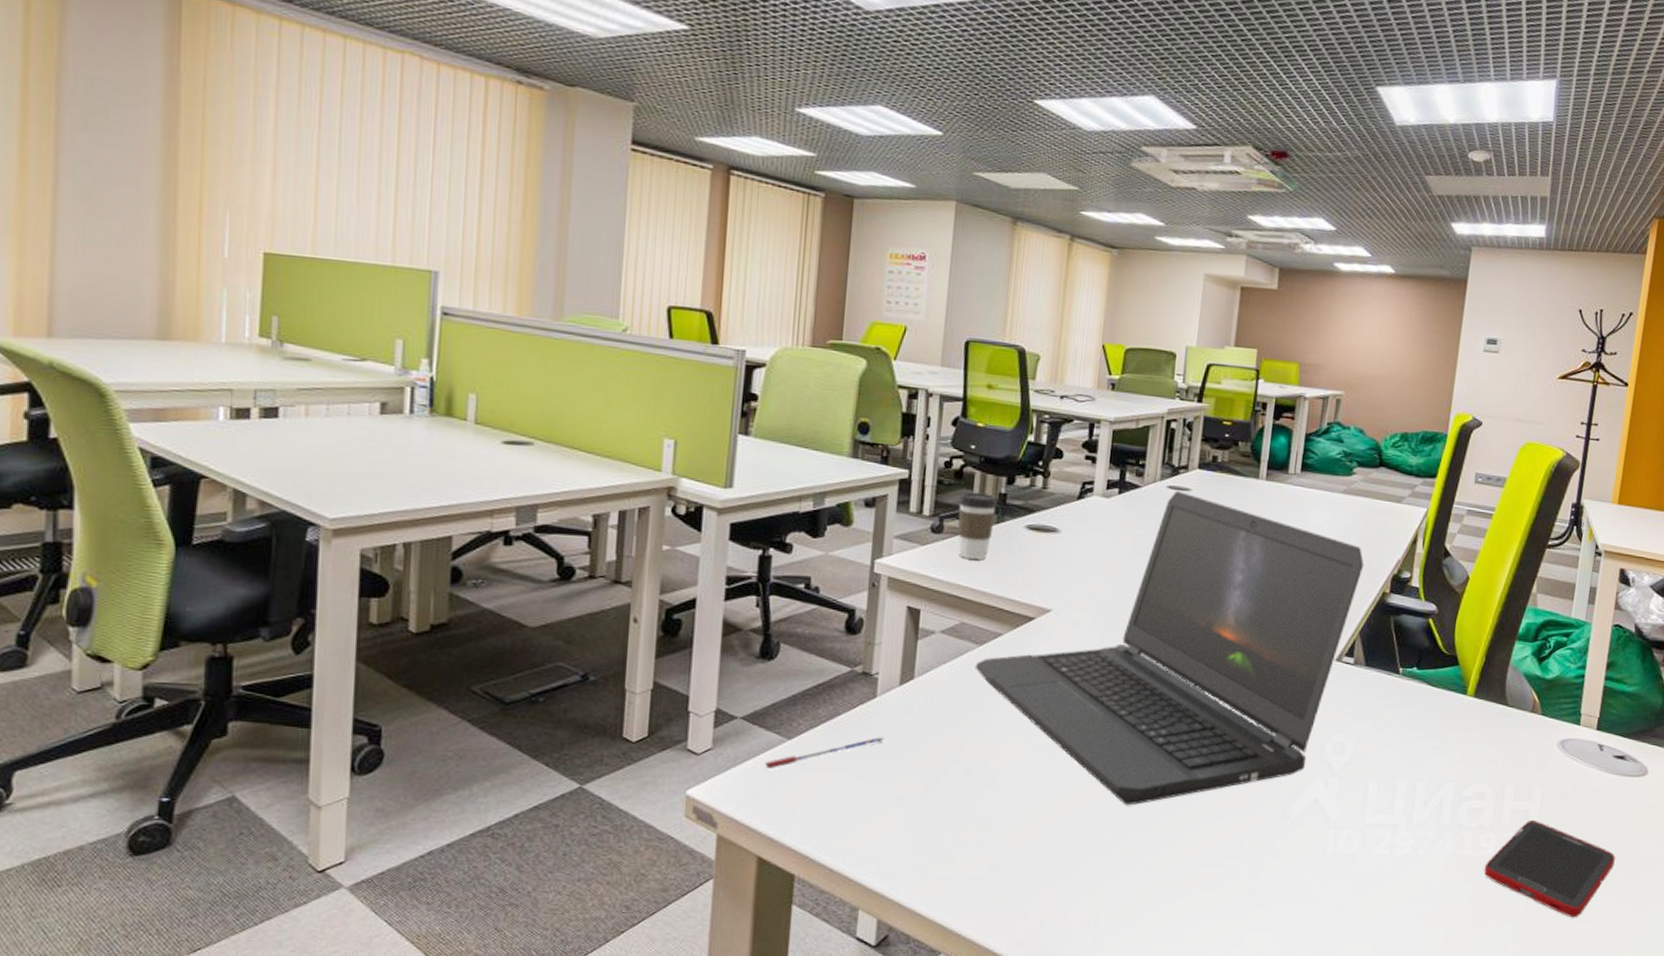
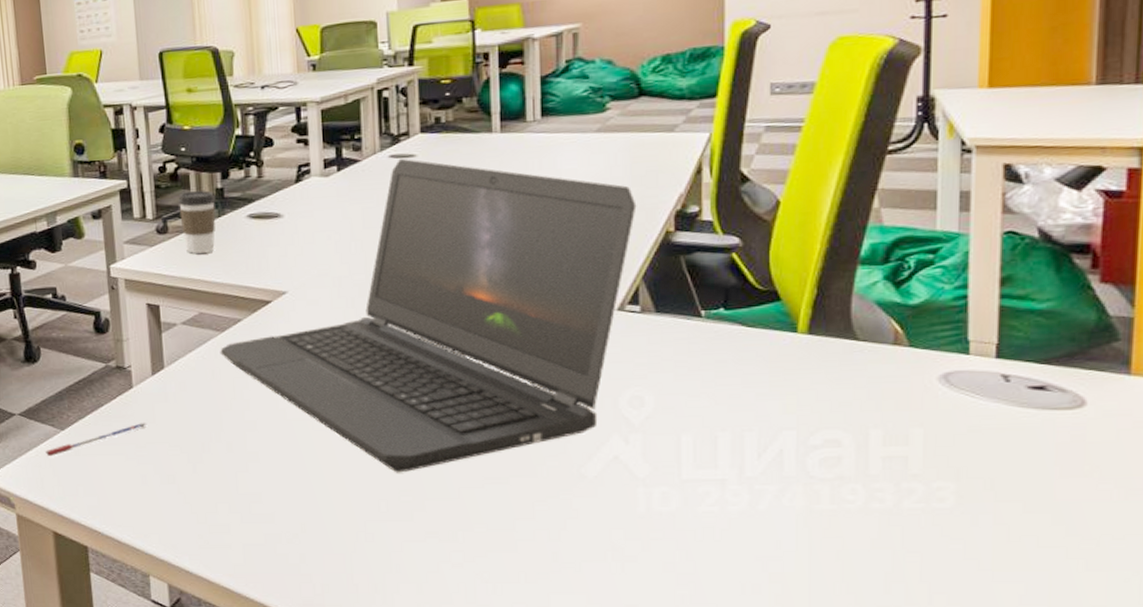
cell phone: present [1483,819,1616,918] -> none [852,466,1049,577]

